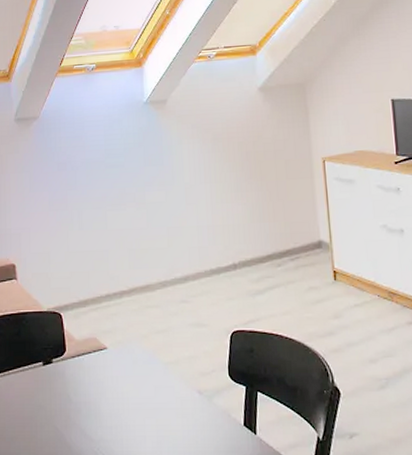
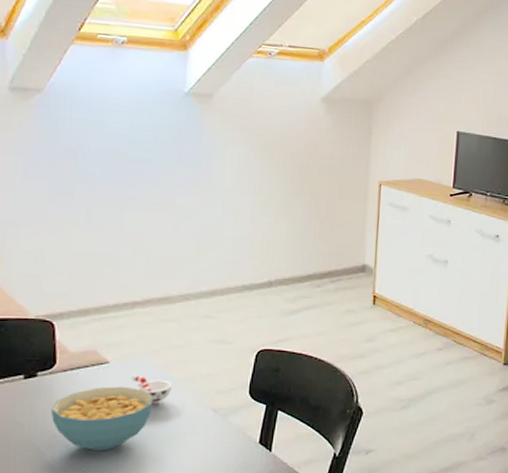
cereal bowl: none [65,370,146,433] -> present [50,386,154,452]
cup: none [126,359,161,386] -> present [132,375,173,403]

